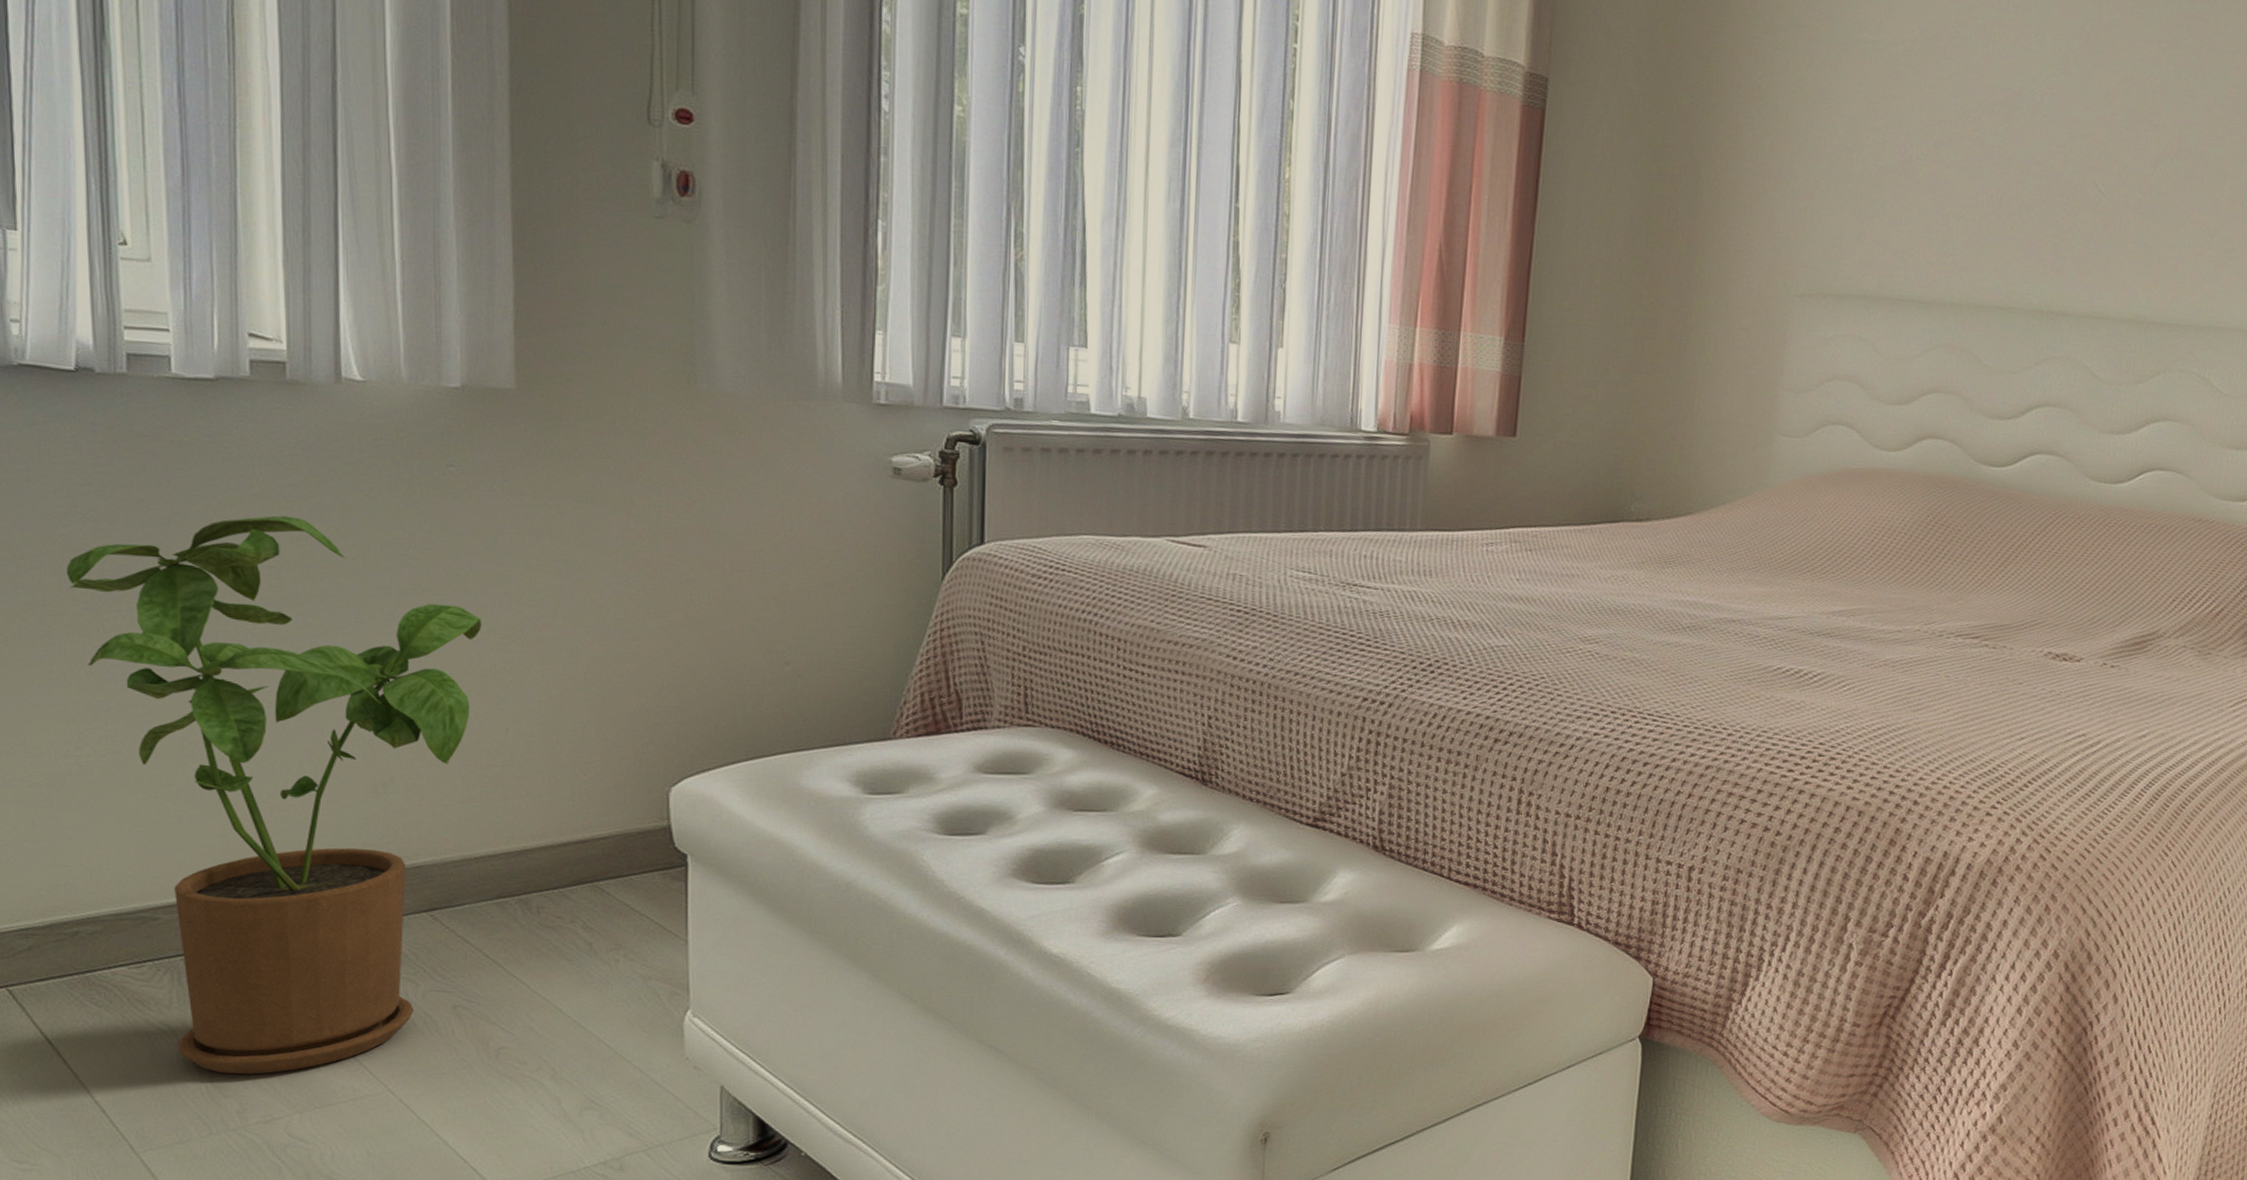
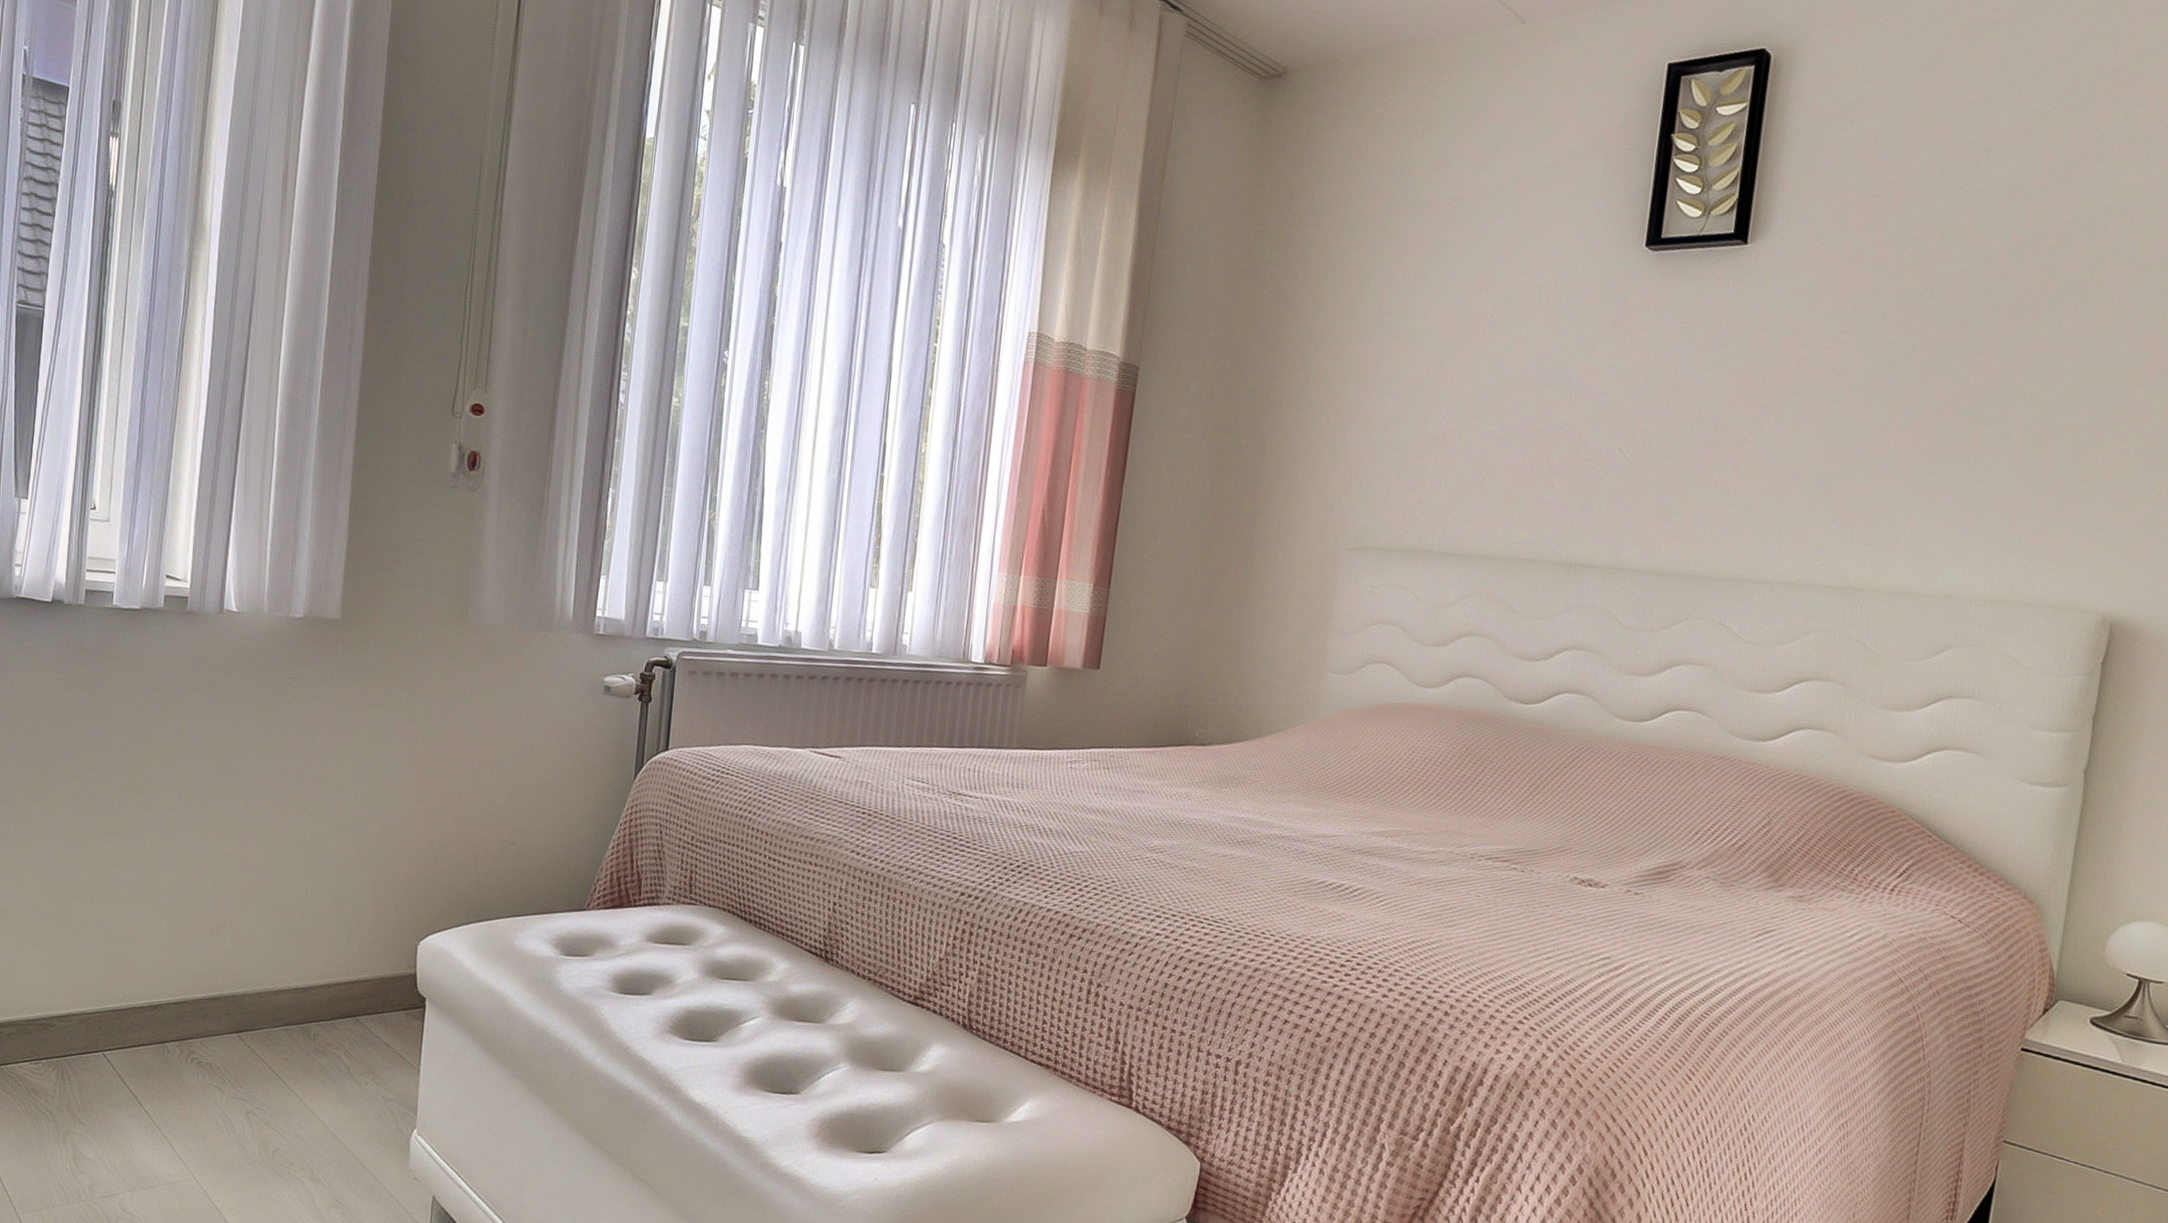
house plant: present [66,515,482,1075] -> none [27,714,299,1157]

